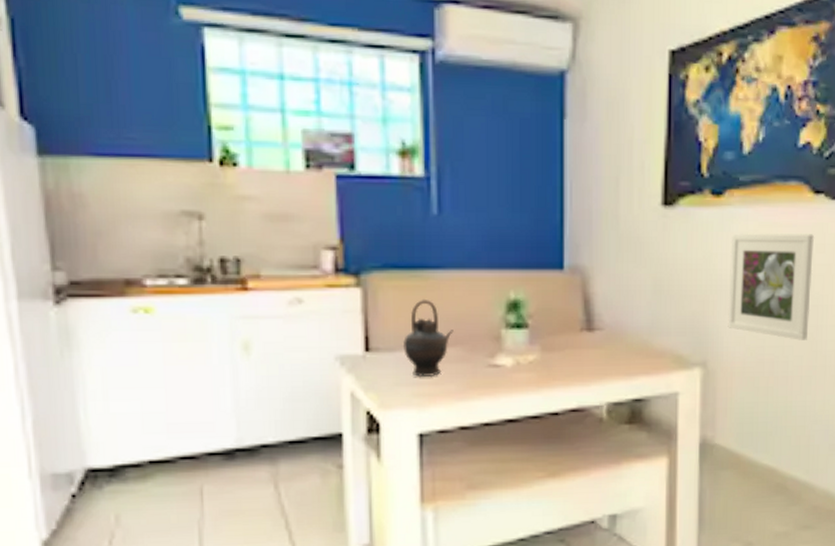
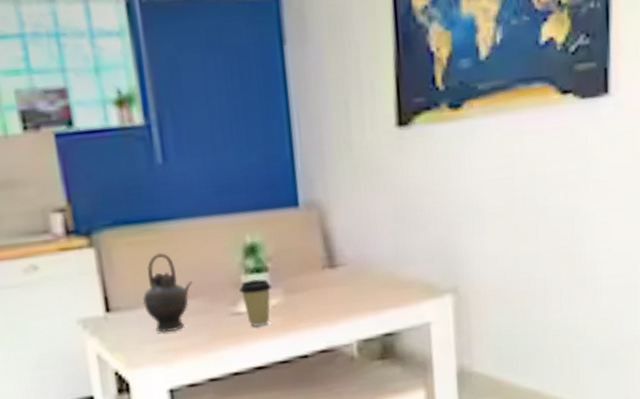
coffee cup: none [497,333,530,380] -> present [238,278,272,327]
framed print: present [728,233,814,340] -> none [474,139,565,255]

